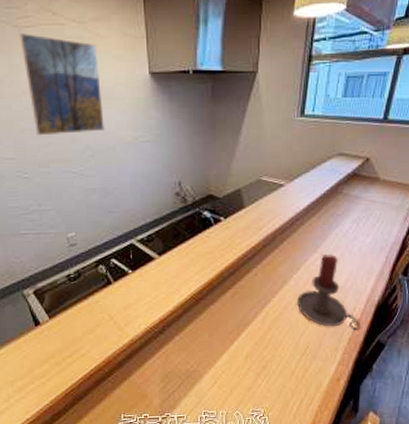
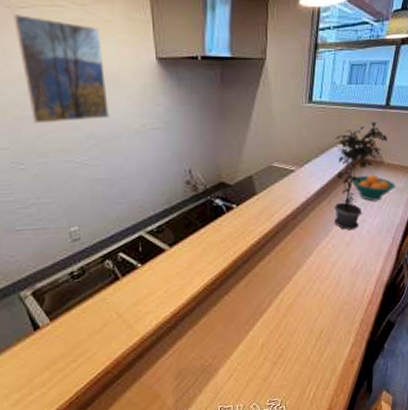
candle holder: present [296,253,362,331] -> none [310,237,372,312]
potted plant: none [324,136,384,247] -> present [334,121,387,230]
fruit bowl: none [343,191,391,219] -> present [351,174,396,201]

